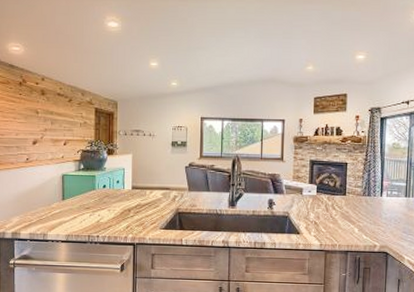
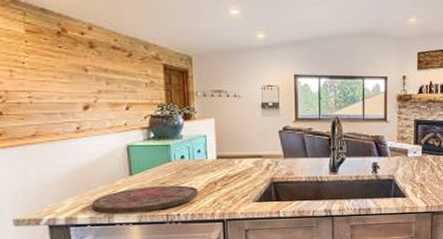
cutting board: none [32,210,115,232] -> present [91,185,198,214]

